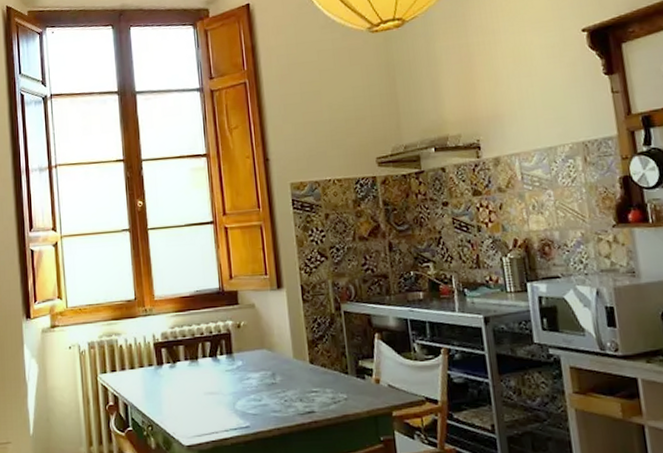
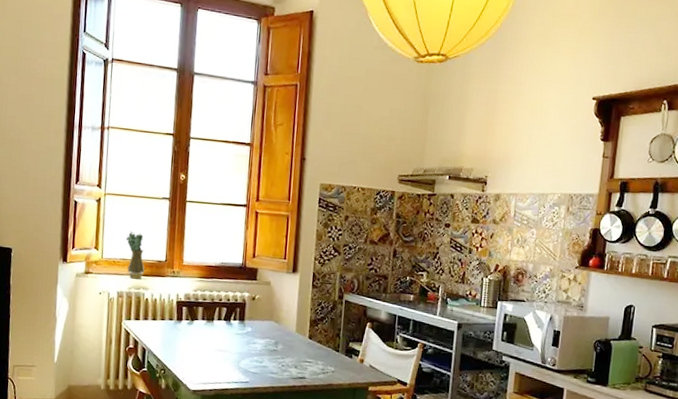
vase: none [89,272,114,325] -> present [125,231,145,279]

